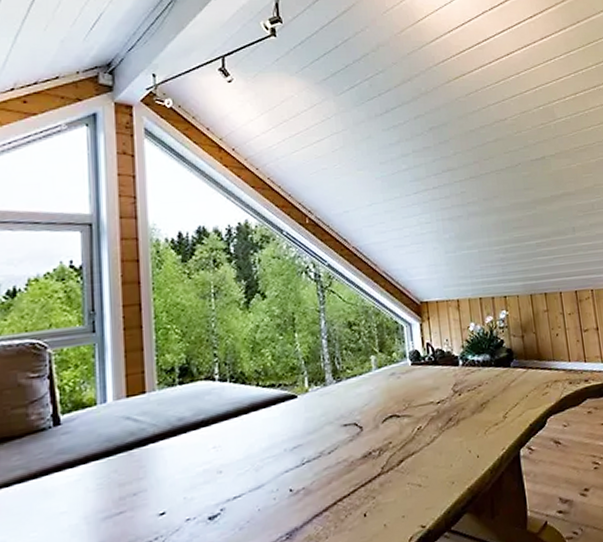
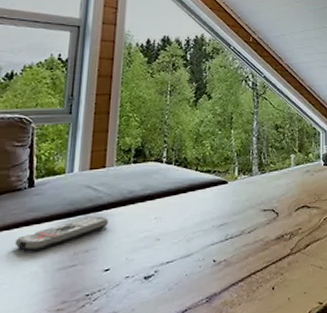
remote control: none [46,451,158,501] -> present [15,216,109,251]

